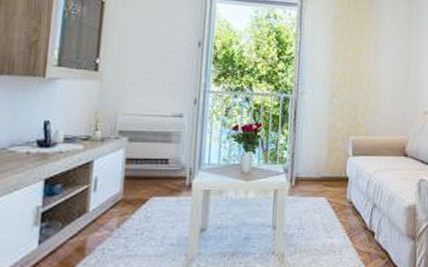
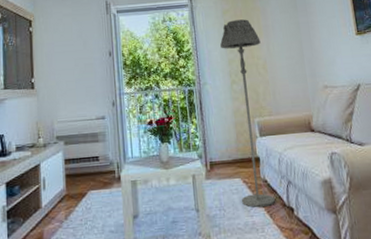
floor lamp: none [322,29,369,229] -> present [220,19,275,207]

